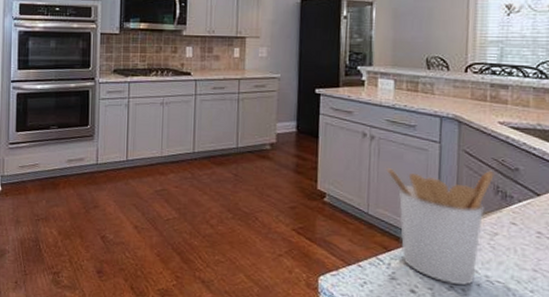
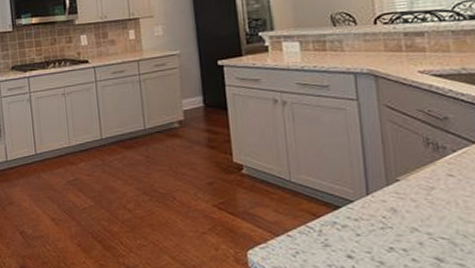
utensil holder: present [386,168,494,285] -> none [303,122,422,245]

